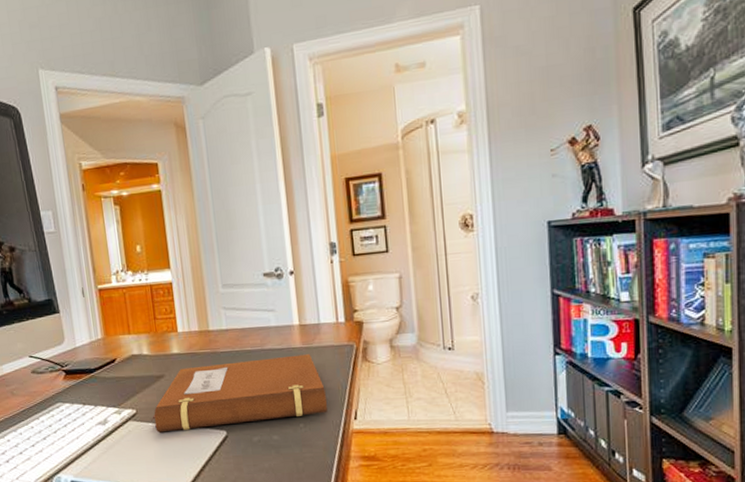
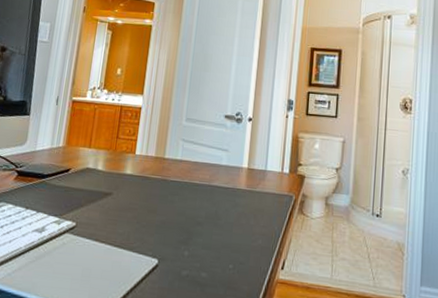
notebook: present [151,354,327,433] -> none [87,189,260,258]

